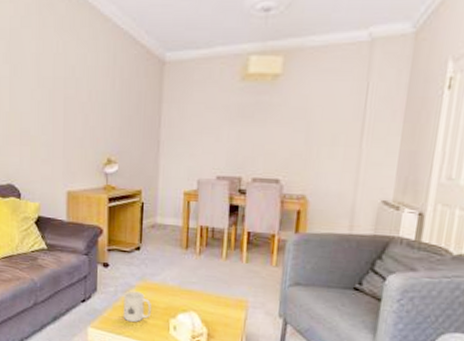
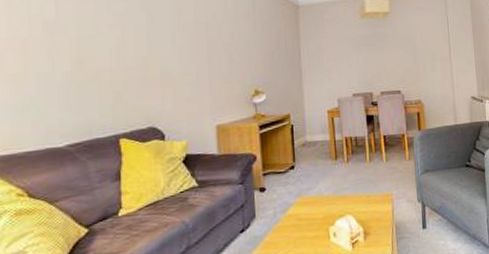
mug: present [123,291,151,323] -> none [283,208,311,240]

